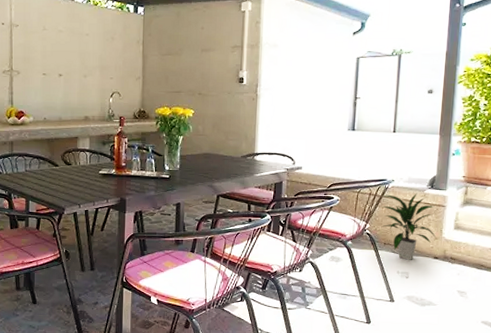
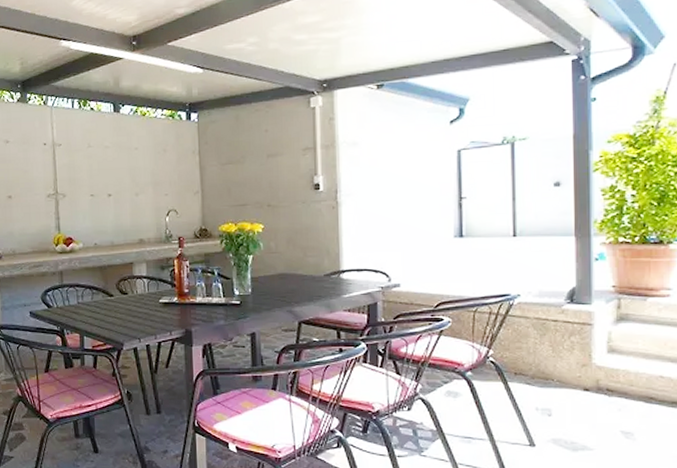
indoor plant: present [381,193,436,260] -> none [506,309,583,393]

